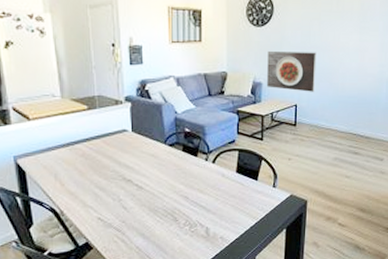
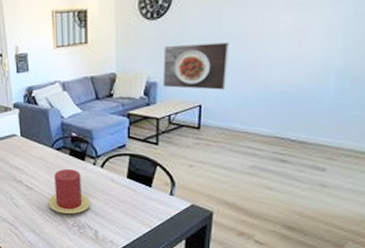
candle: none [159,166,203,213] -> present [48,169,91,214]

